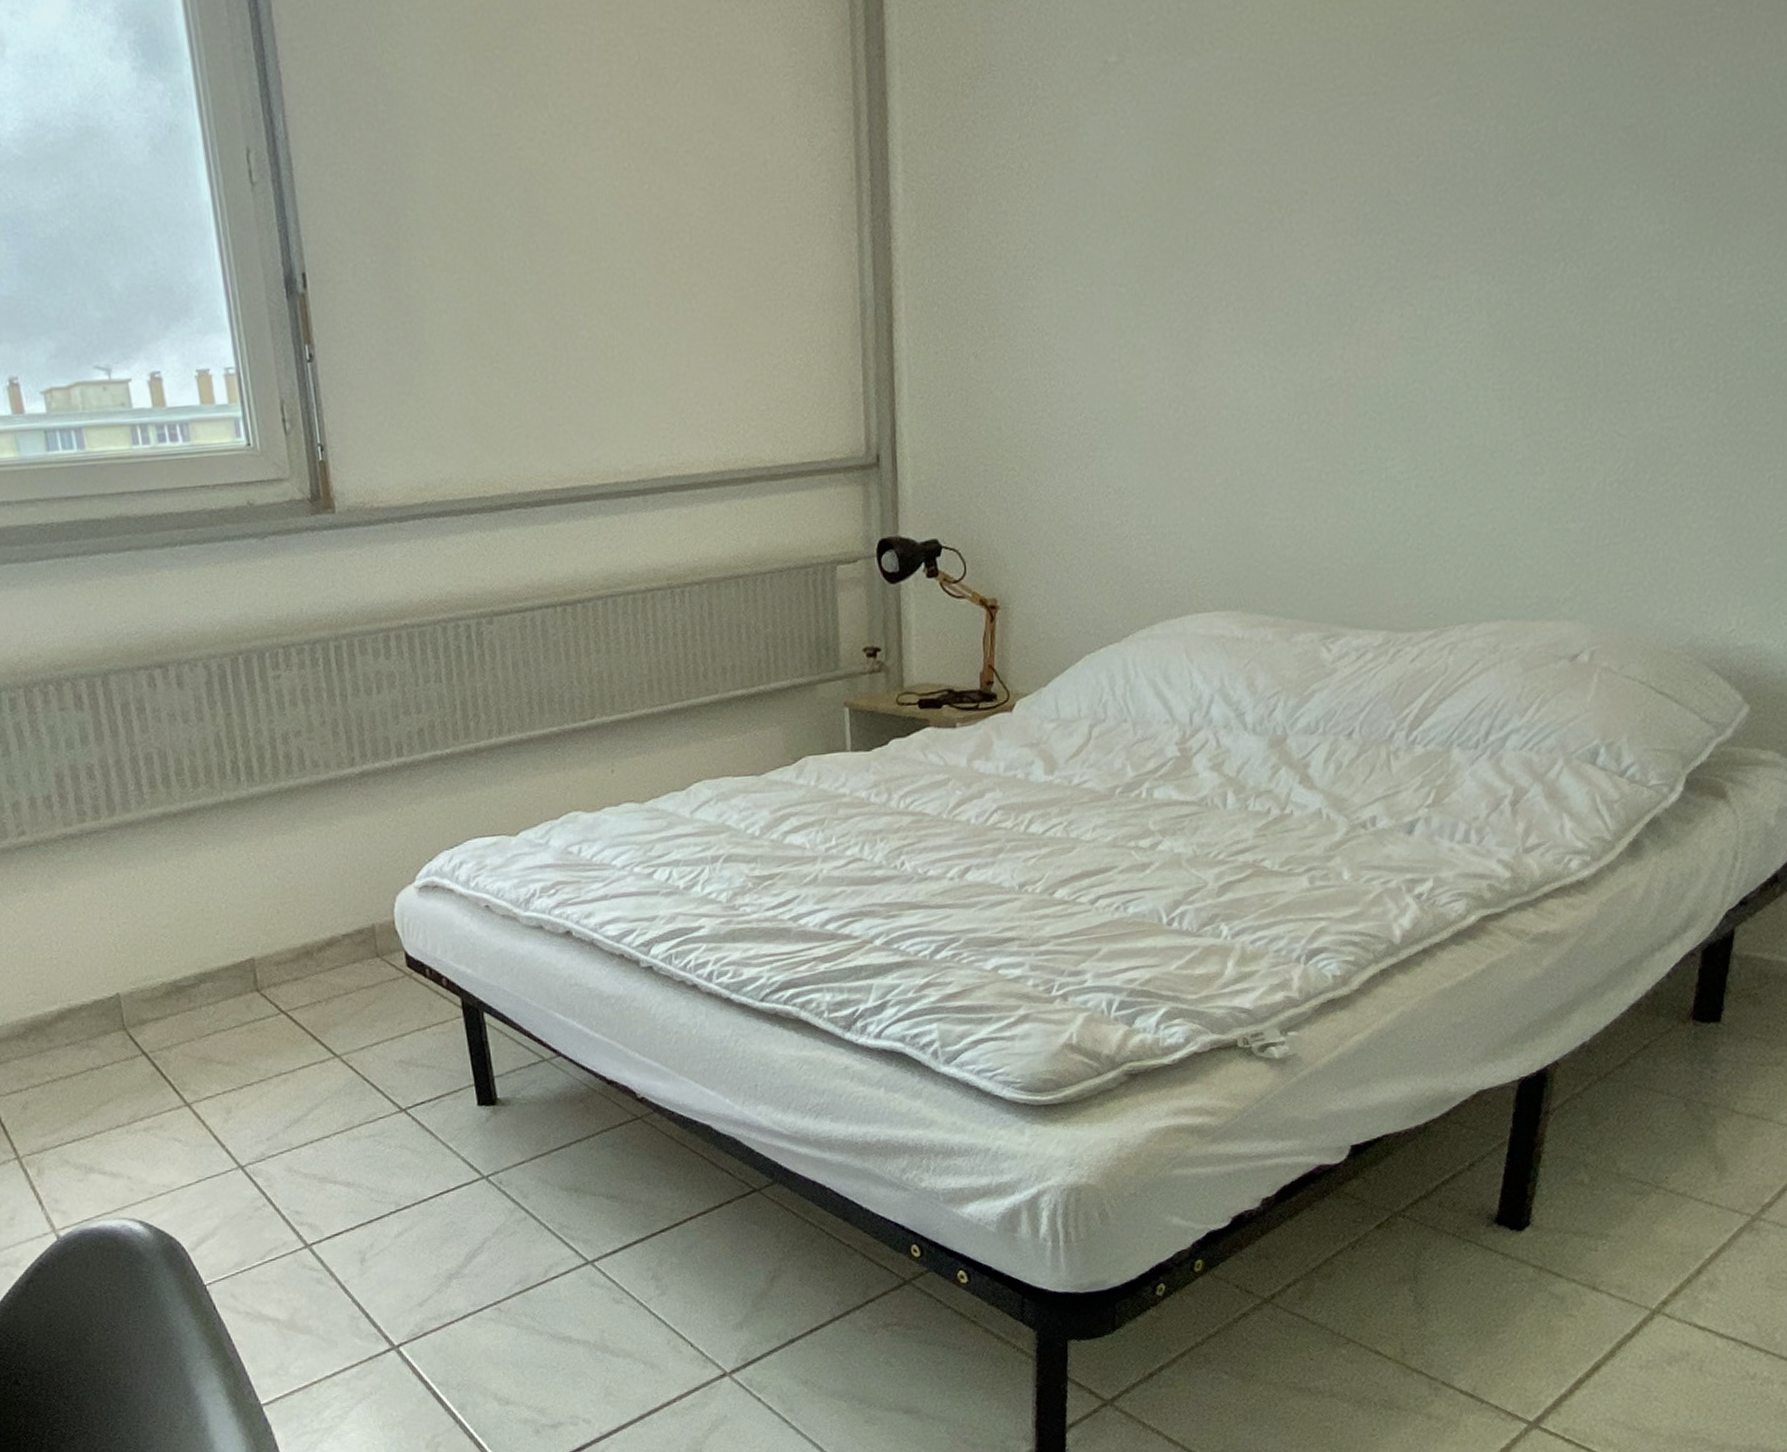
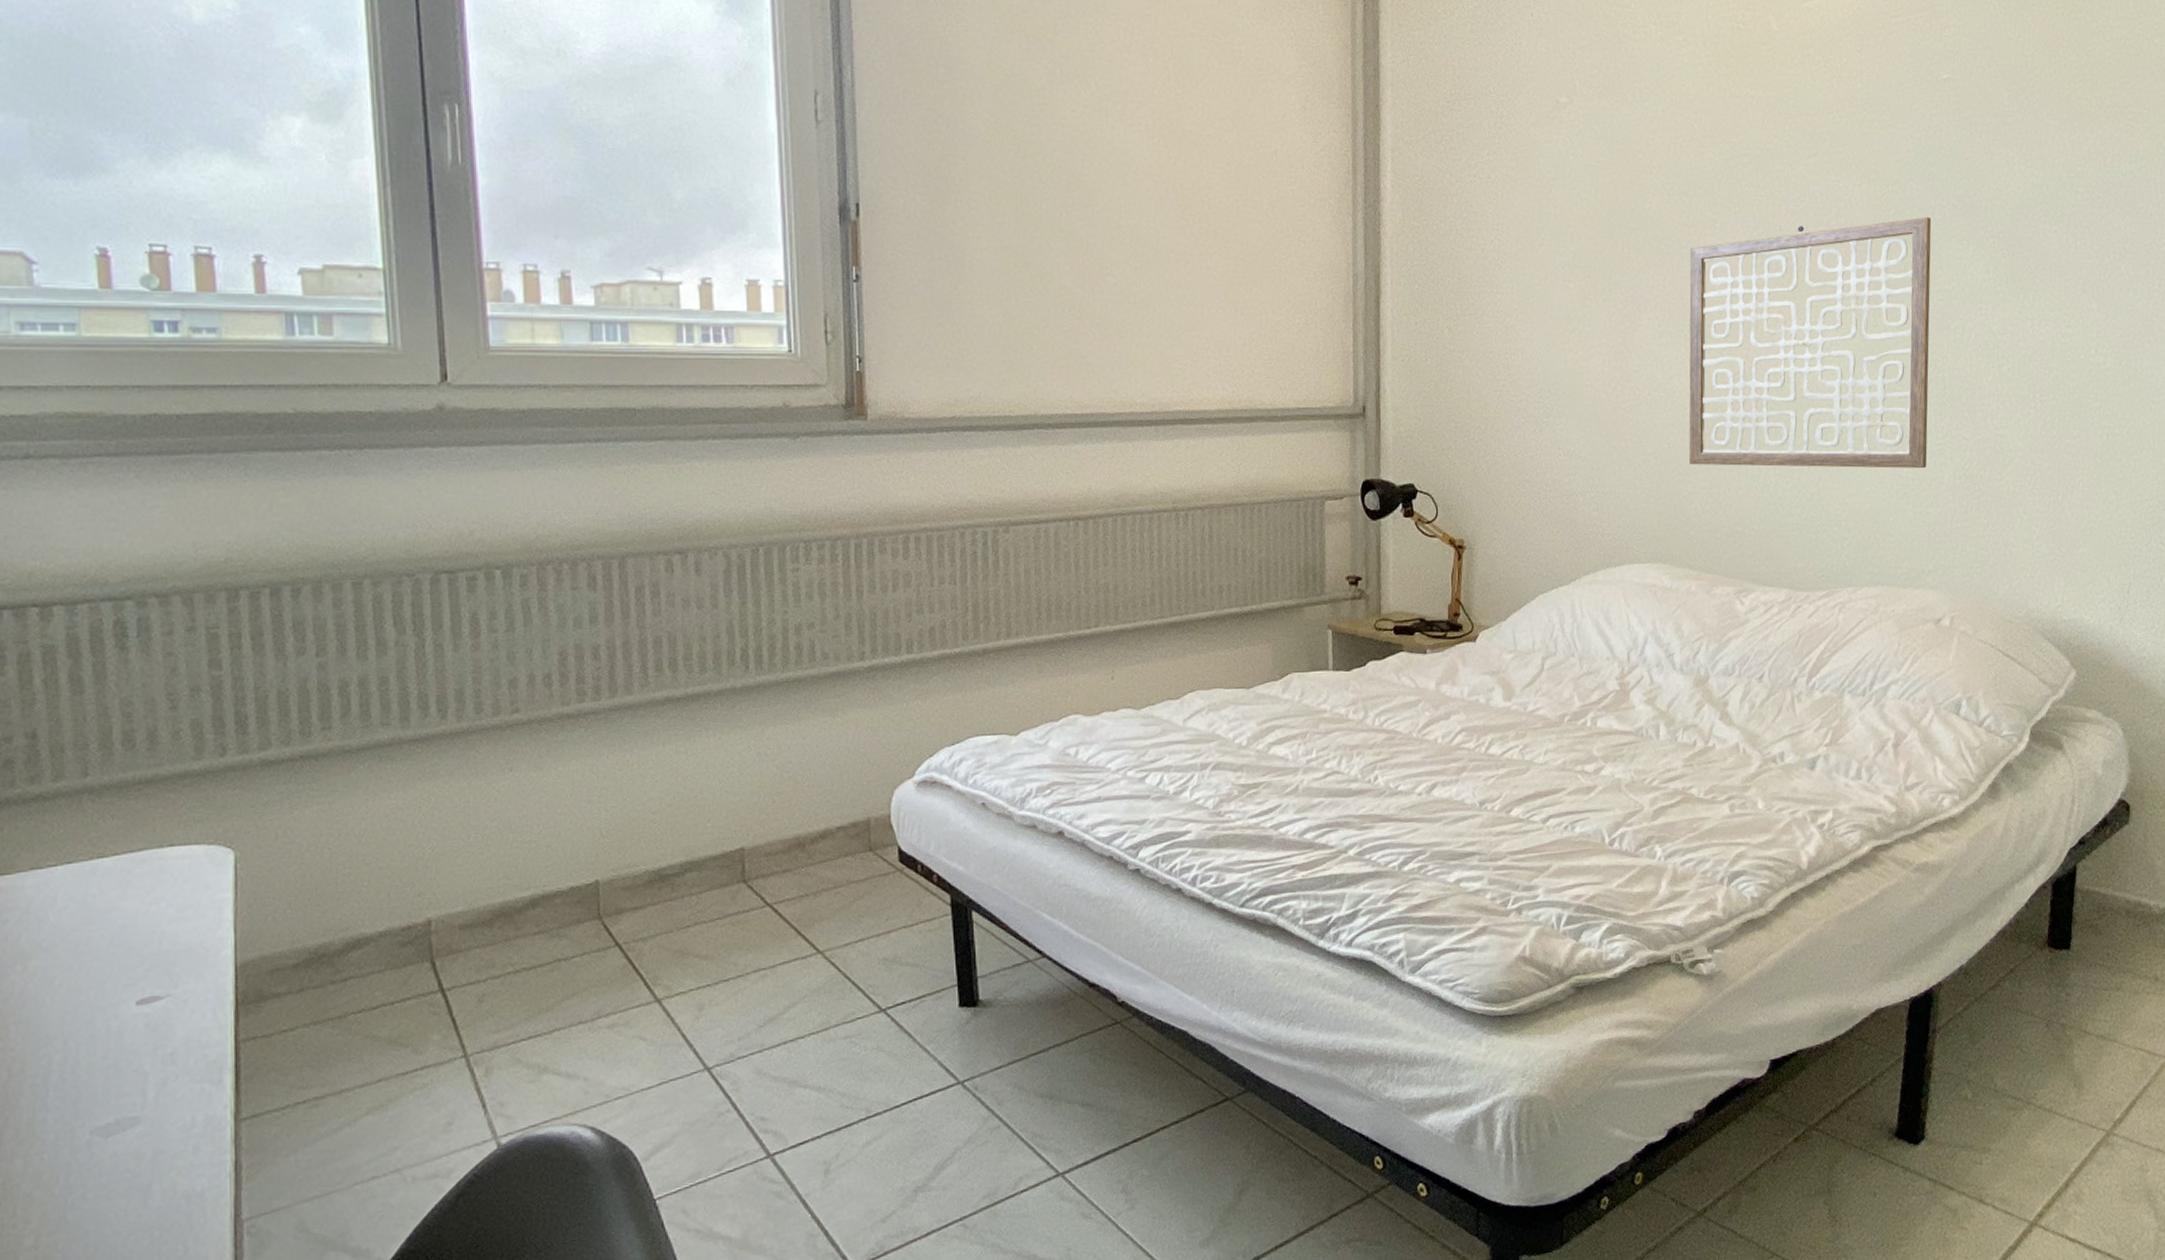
wall art: none [1267,159,1590,494] -> present [1689,217,1932,469]

